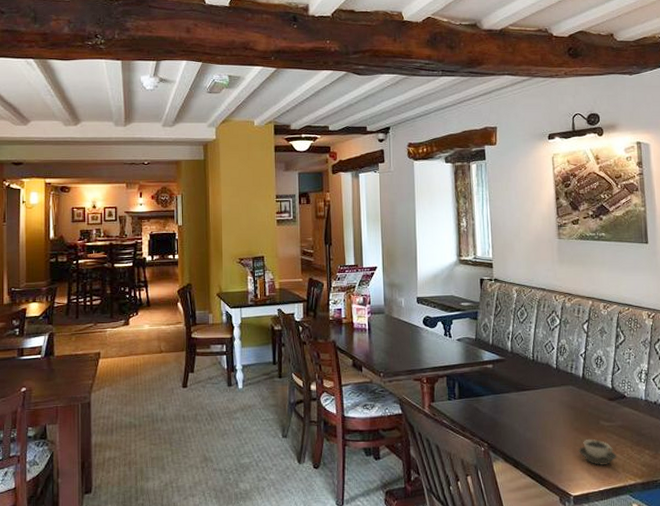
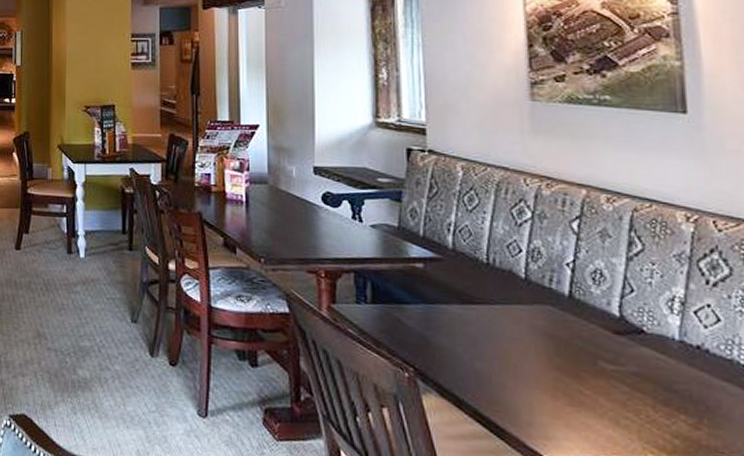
cup: present [578,438,617,465] -> none [560,384,627,427]

